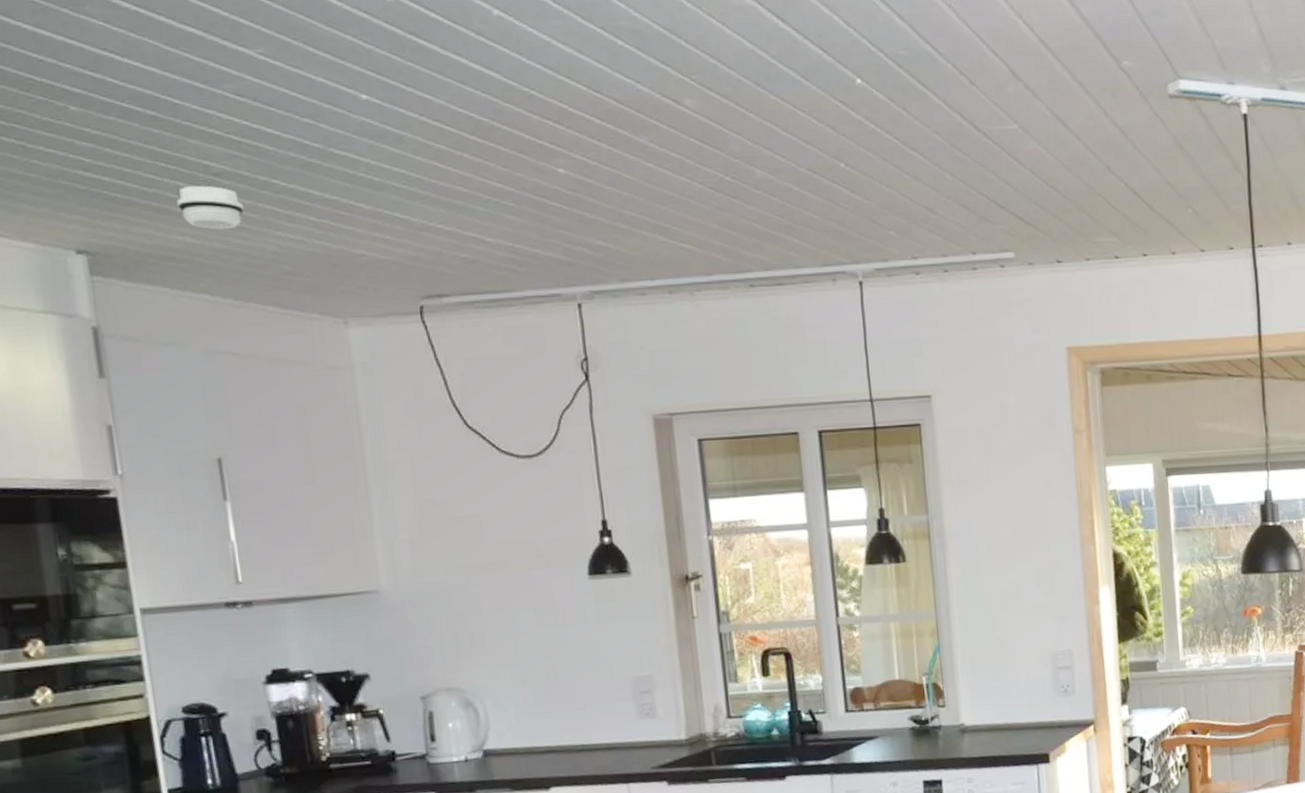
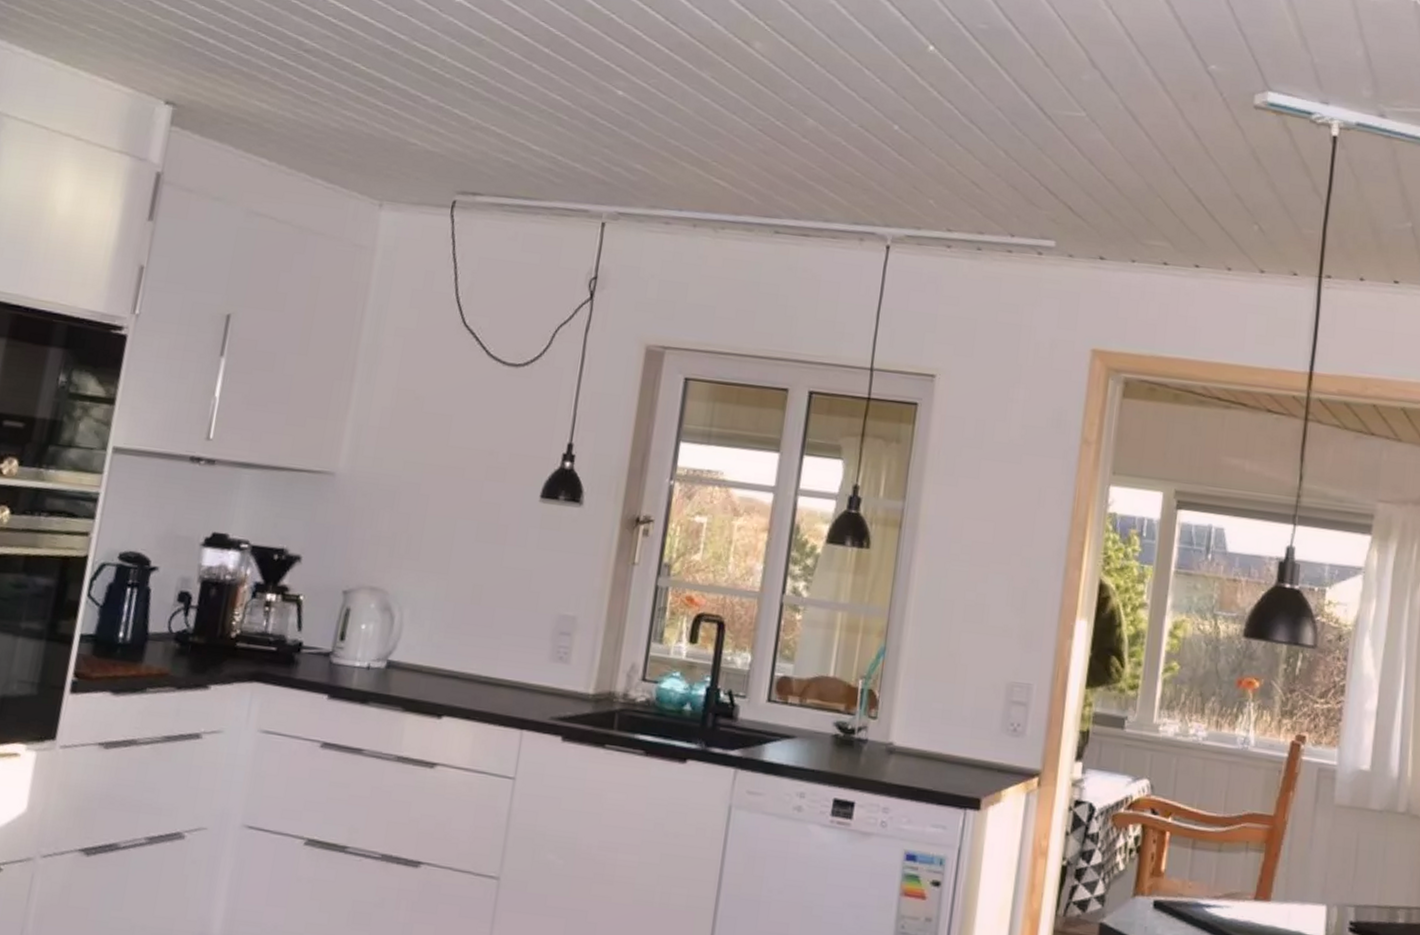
smoke detector: present [176,185,245,229] -> none [264,57,323,102]

